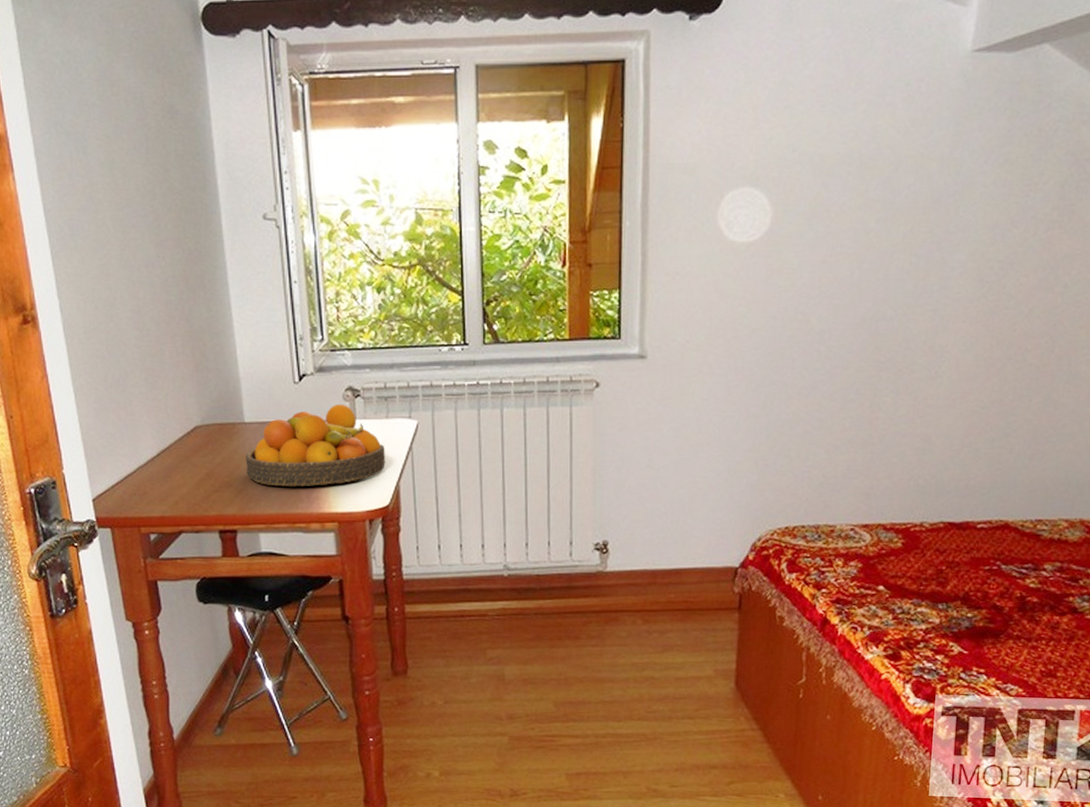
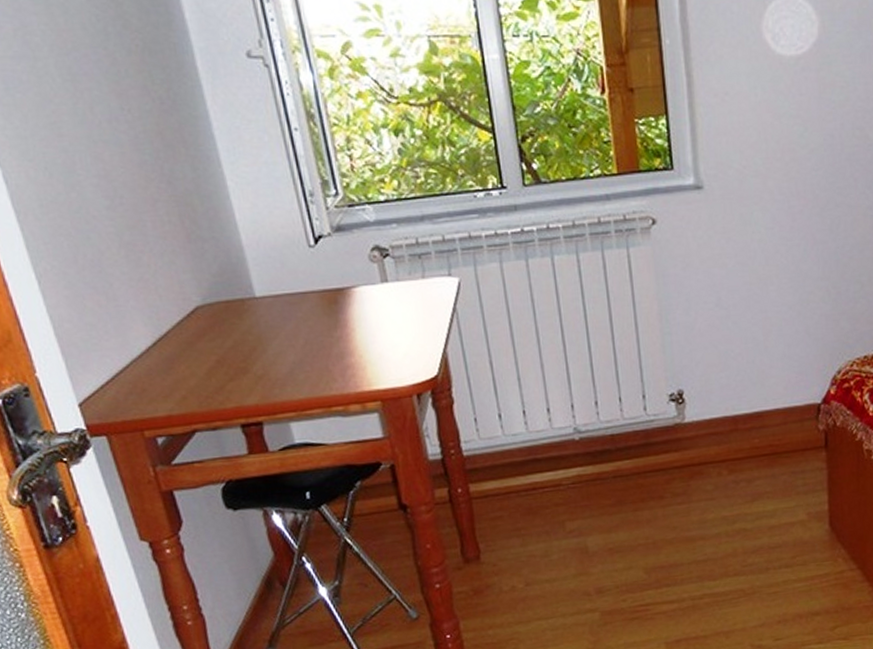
fruit bowl: present [245,404,385,487] -> none [261,266,428,367]

